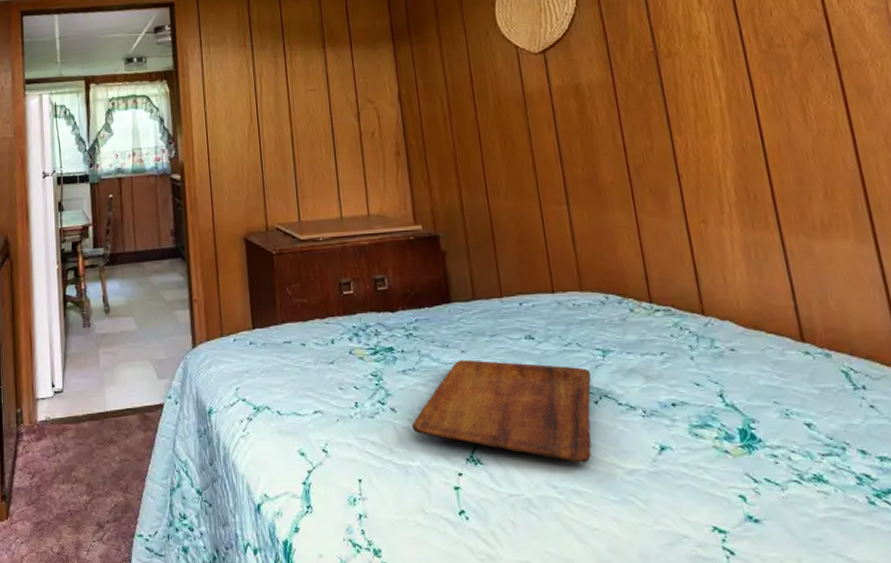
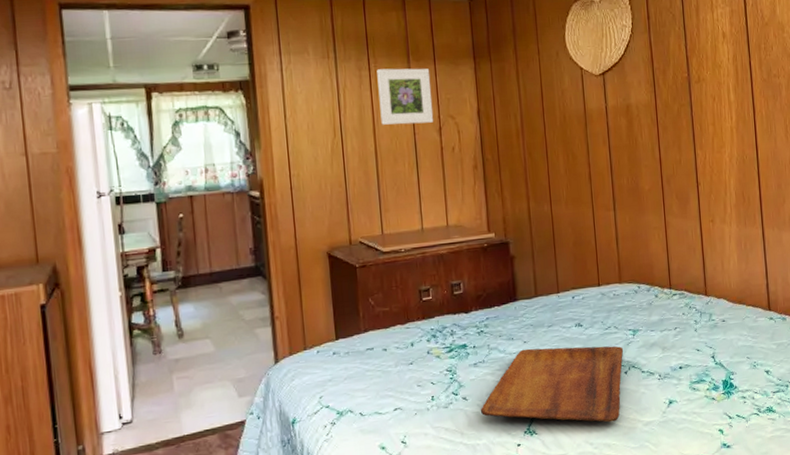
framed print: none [292,53,352,110] -> present [376,68,434,125]

